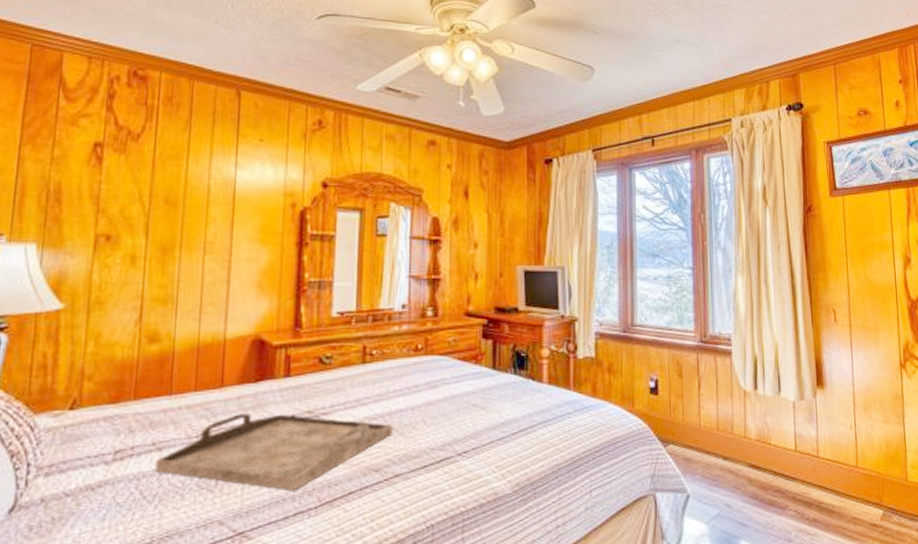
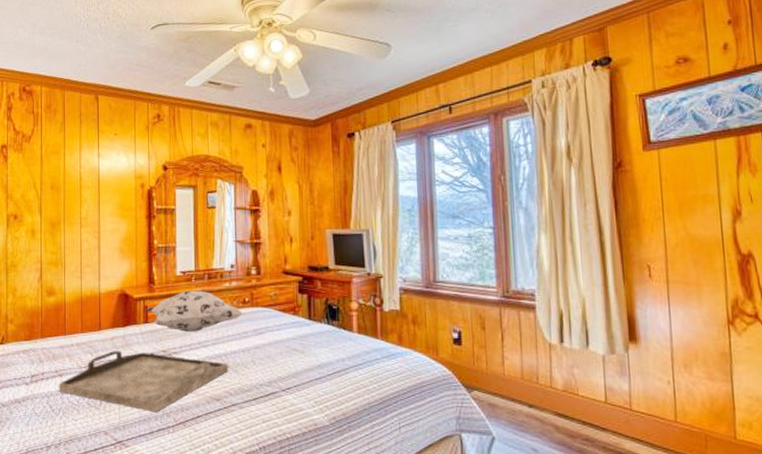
decorative pillow: none [285,335,415,387] -> present [144,290,244,332]

